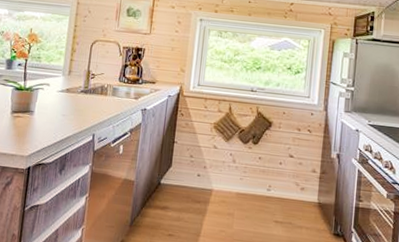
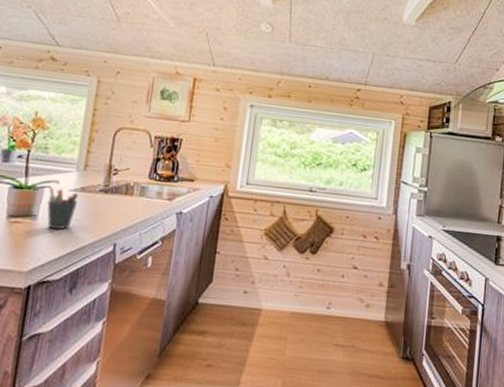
pen holder: none [41,89,65,123] -> present [47,188,79,230]

